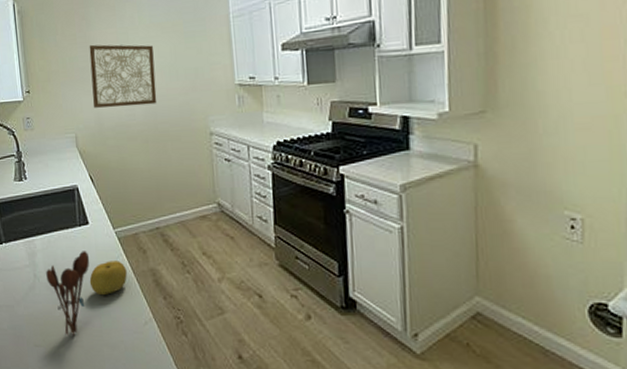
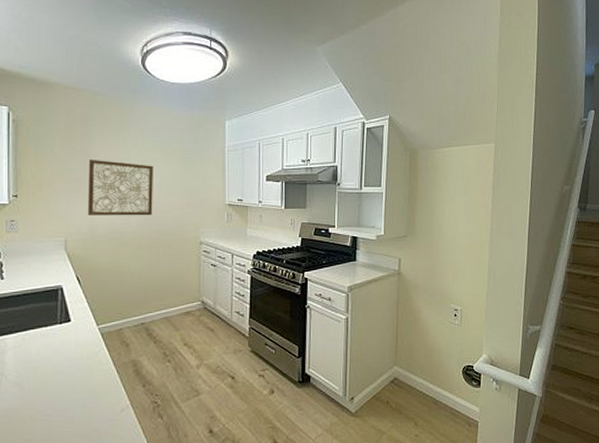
utensil holder: present [46,251,90,335] -> none [16,347,68,430]
fruit: present [89,261,127,296] -> none [65,354,107,389]

